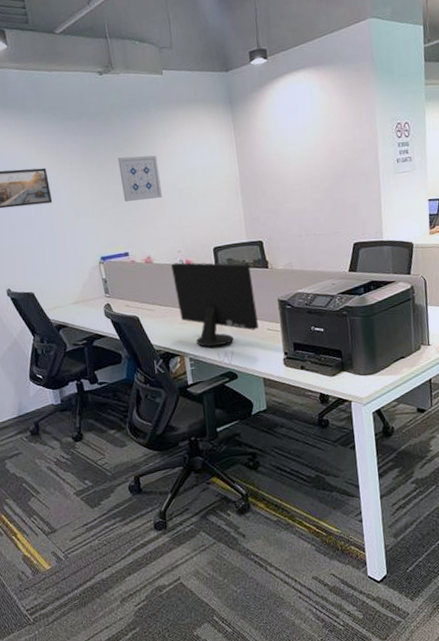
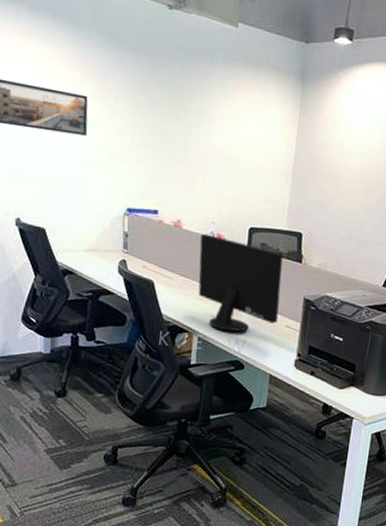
wall art: present [118,155,162,202] -> none [165,106,212,161]

